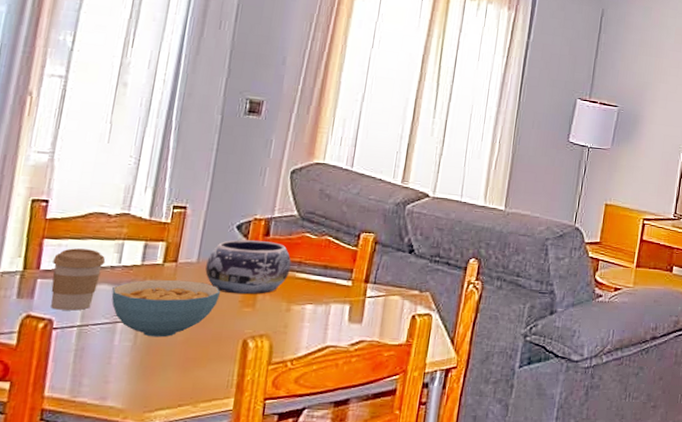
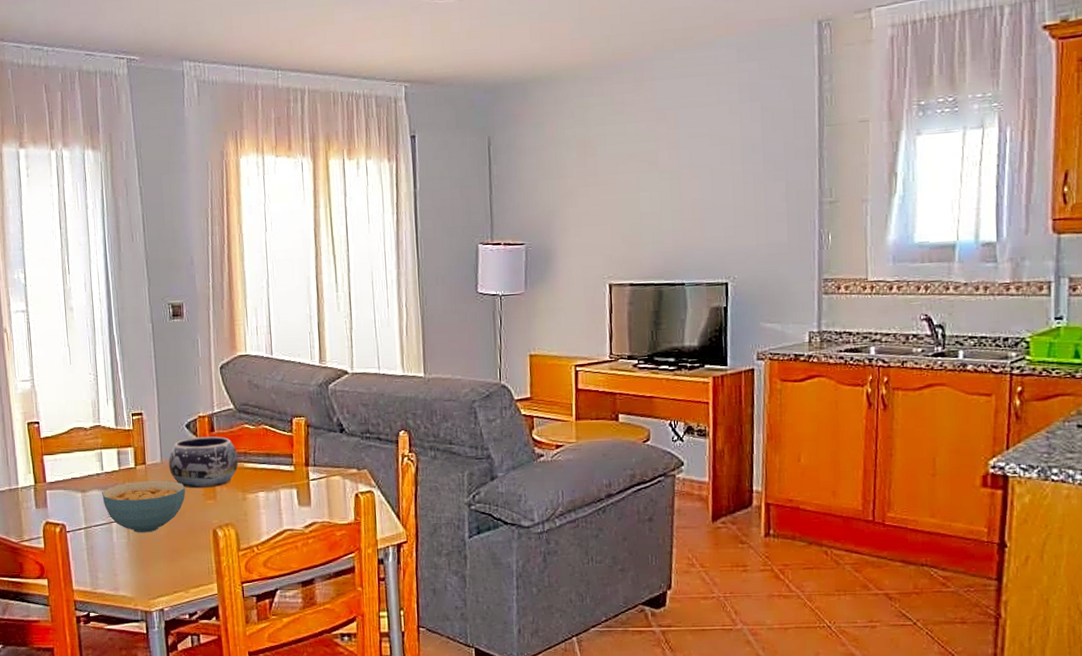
coffee cup: present [51,248,106,311] -> none [54,461,92,516]

